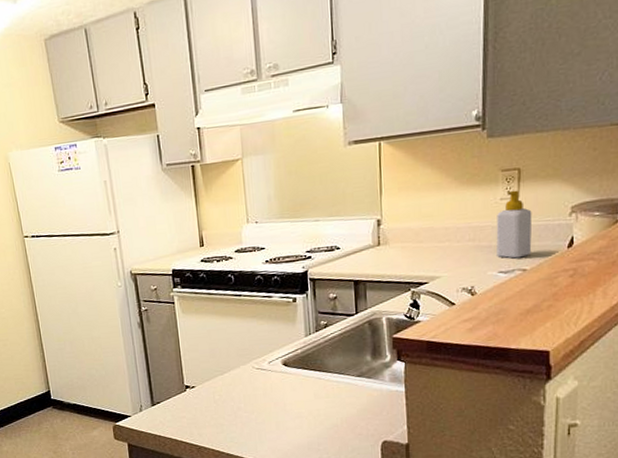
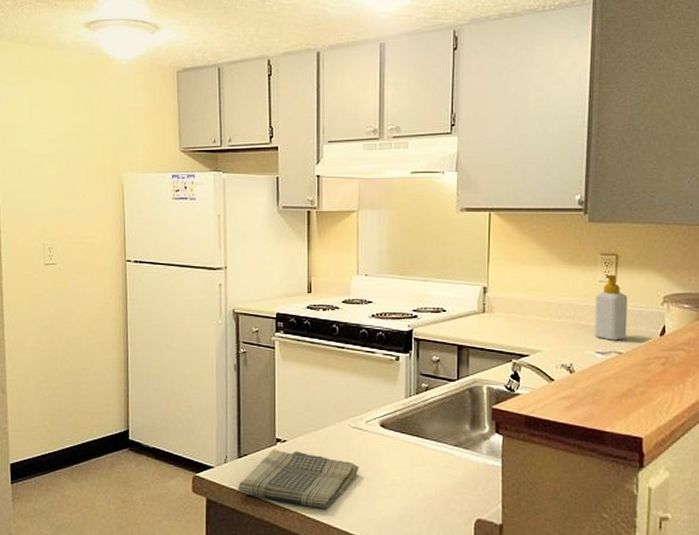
dish towel: none [155,395,266,444] -> present [238,449,359,509]

